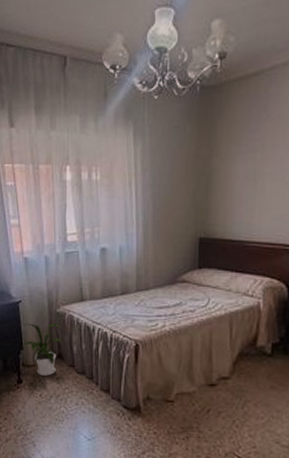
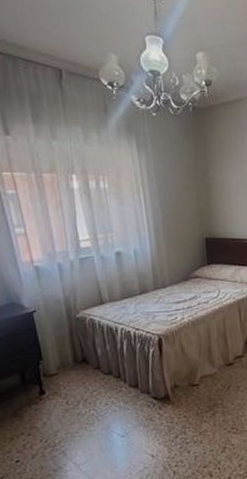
house plant: present [21,324,64,376] -> none [40,329,86,383]

